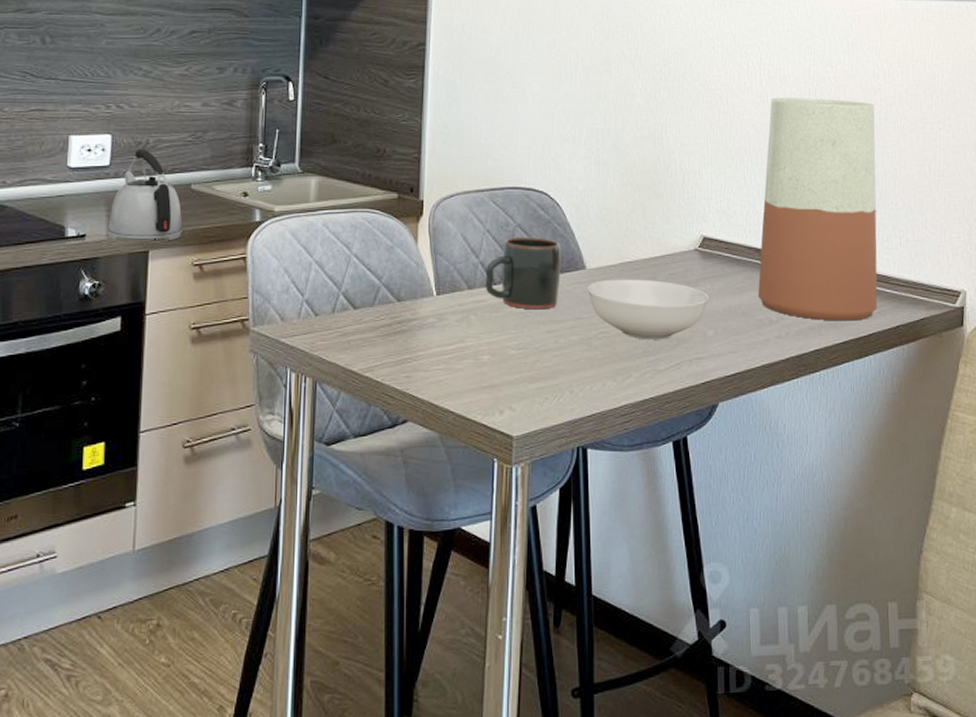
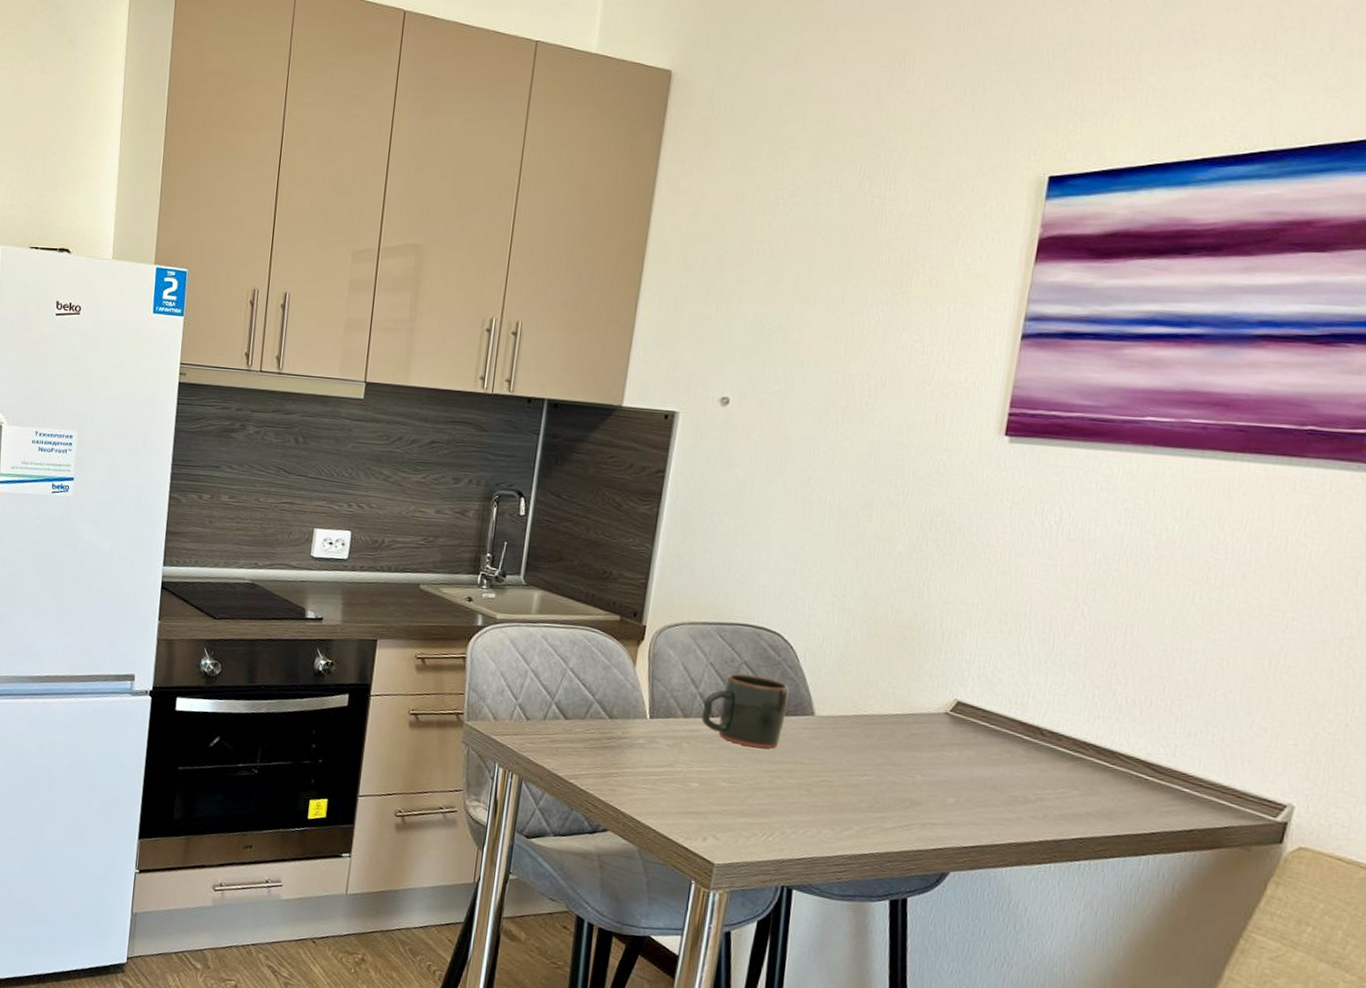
kettle: present [108,149,183,240] -> none [342,547,410,633]
bowl: present [586,279,710,340] -> none [813,729,956,799]
vase: present [758,97,878,321] -> none [1015,562,1206,816]

